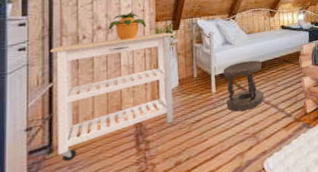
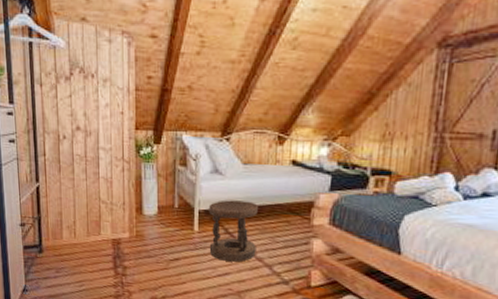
kitchen cart: present [50,32,179,162] -> none [35,143,160,265]
potted plant: present [108,11,146,41] -> none [87,113,125,148]

